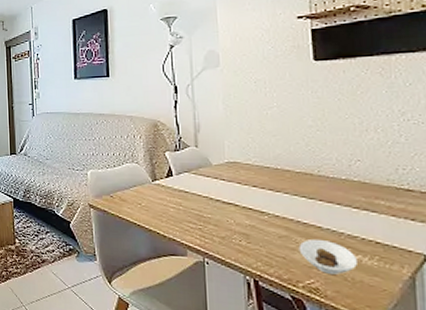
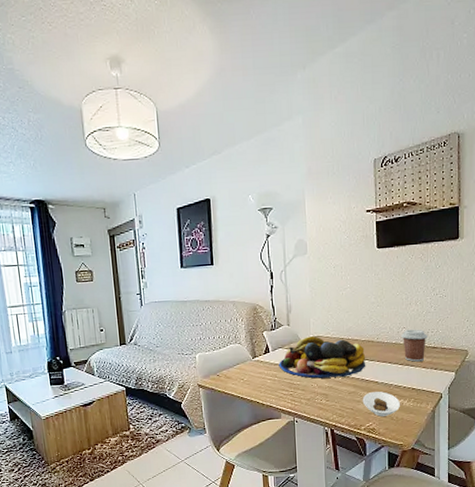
fruit bowl: none [184,162,303,215] -> present [279,336,366,378]
coffee cup: none [355,163,397,207] -> present [401,329,427,362]

